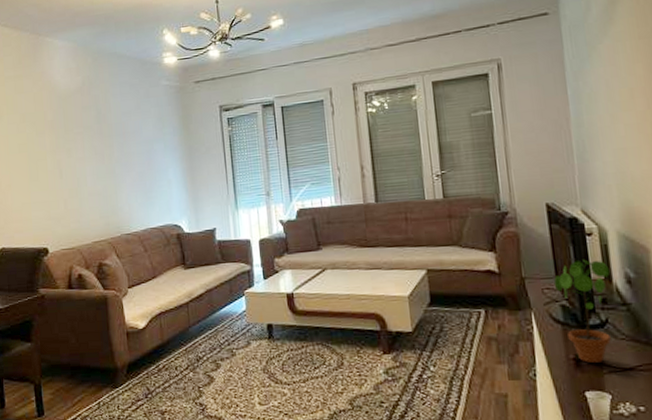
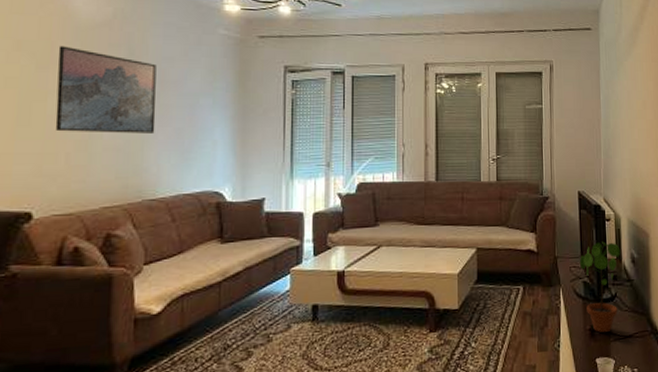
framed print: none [49,113,124,183] -> present [55,45,156,133]

